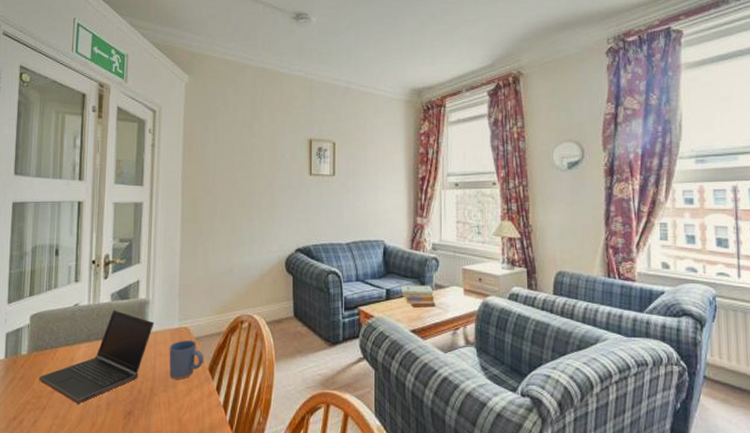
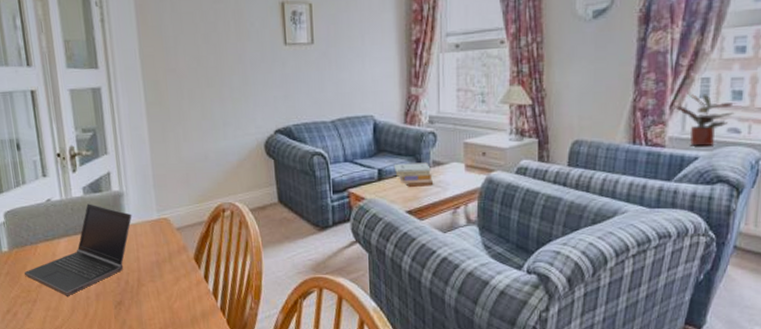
mug: present [169,340,204,379] -> none [150,231,188,270]
potted plant: none [641,234,691,282] -> present [675,91,737,146]

